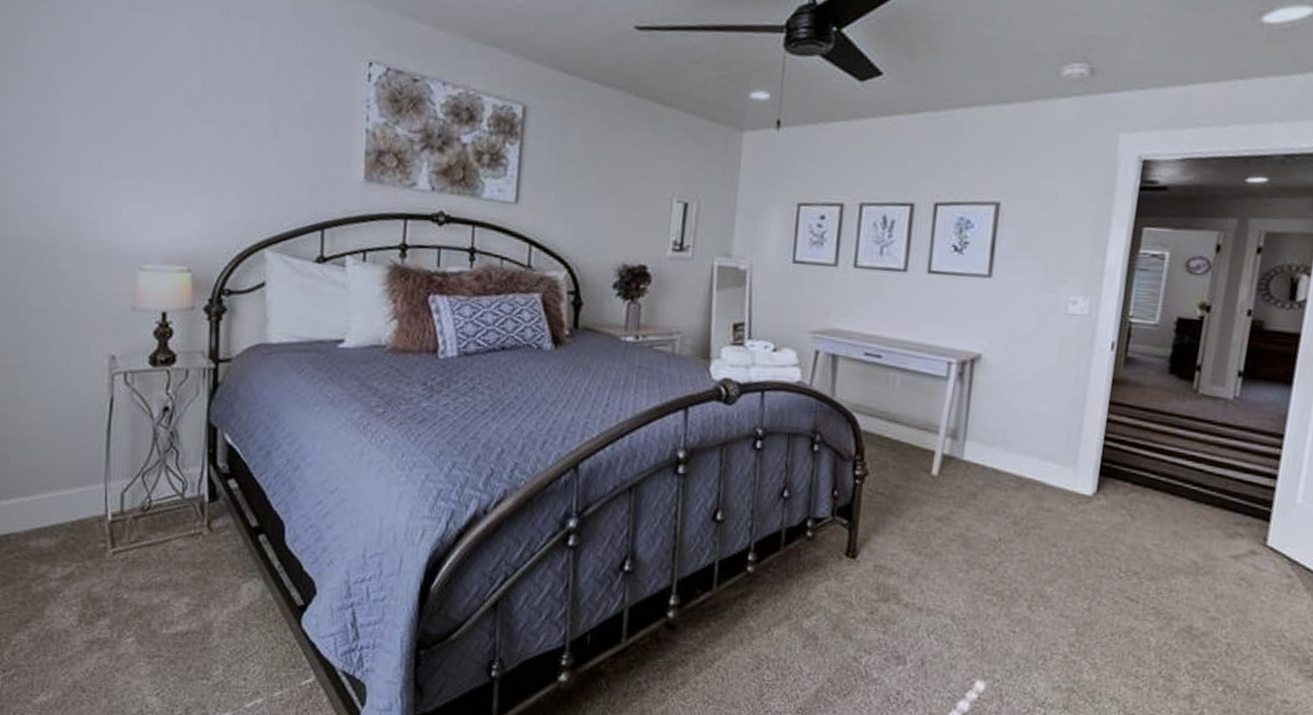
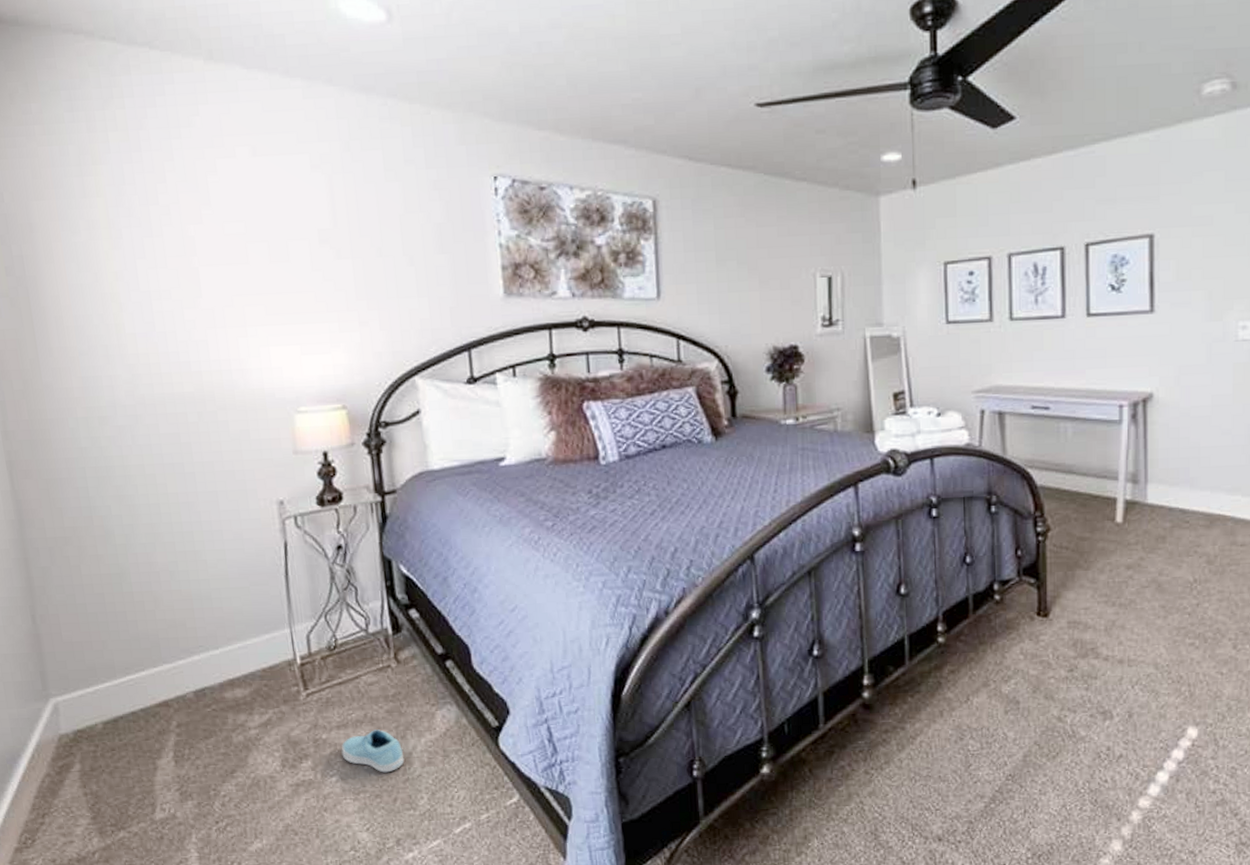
sneaker: none [141,595,204,640] -> present [341,730,405,773]

